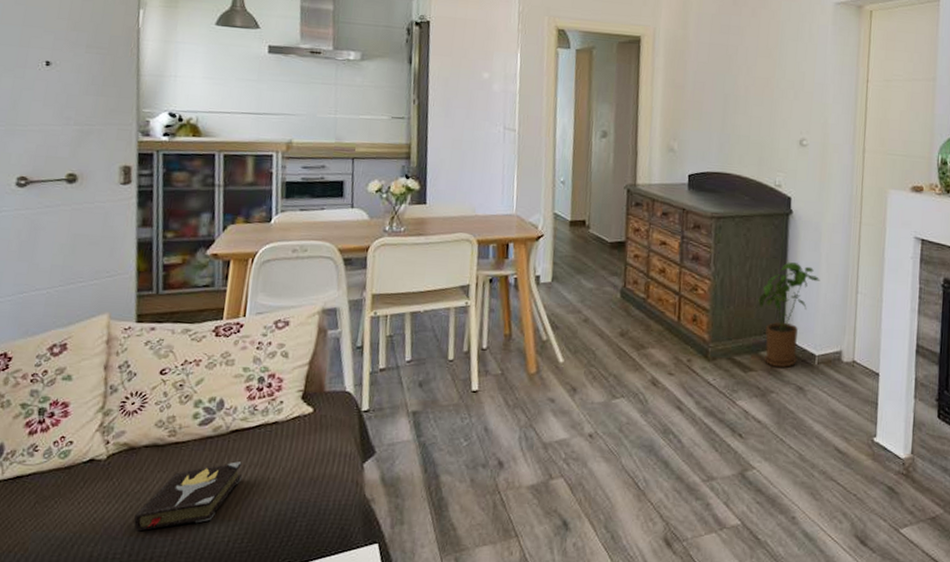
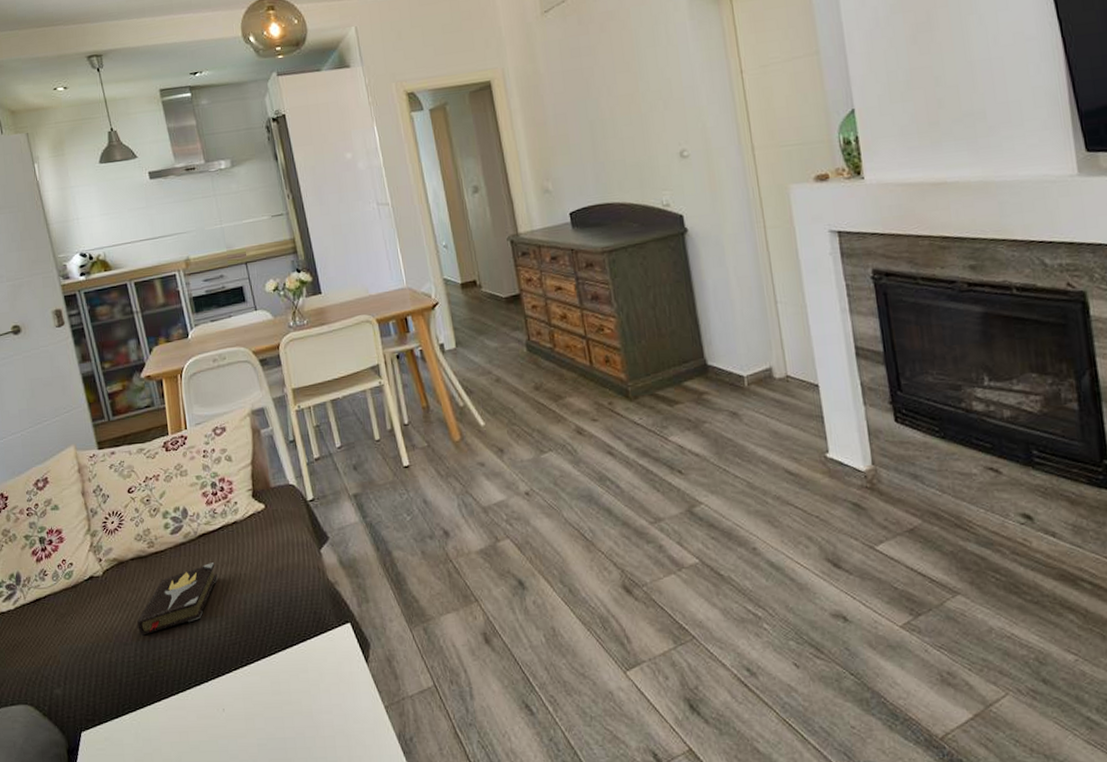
house plant: present [758,262,821,367] -> none [670,283,733,396]

